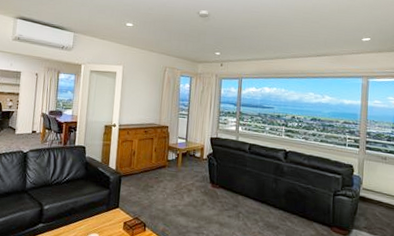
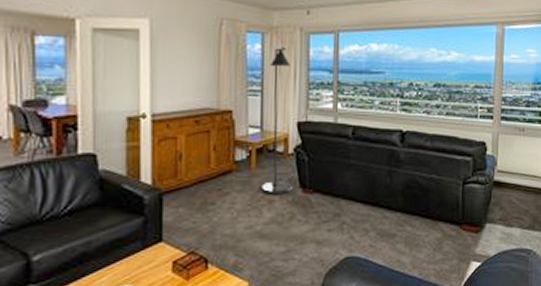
floor lamp: none [184,87,208,186] -> present [261,48,292,194]

